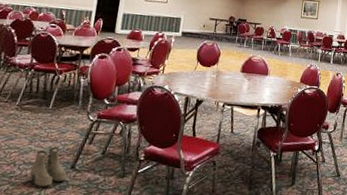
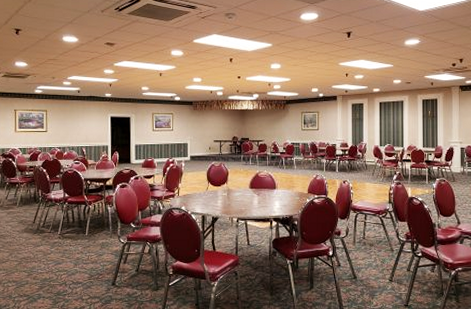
boots: present [28,147,68,187] -> none [79,268,110,302]

